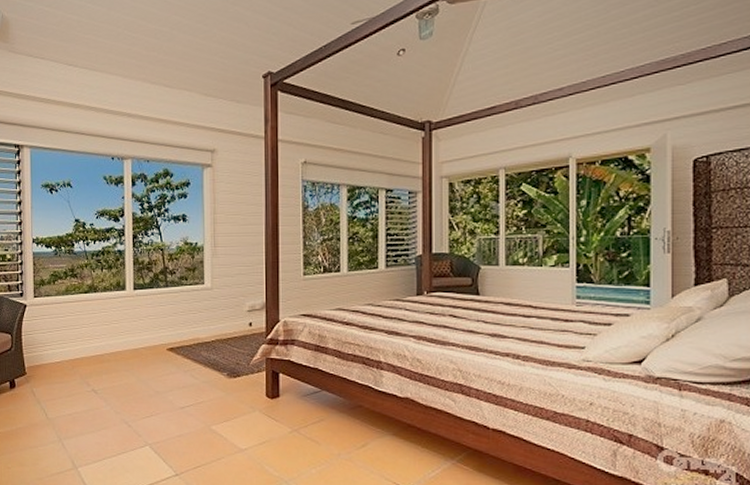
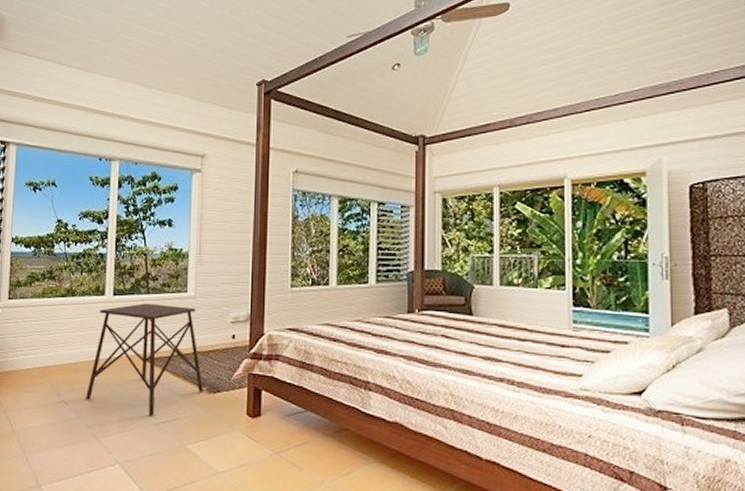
side table: none [114,296,224,402] -> present [86,303,203,417]

